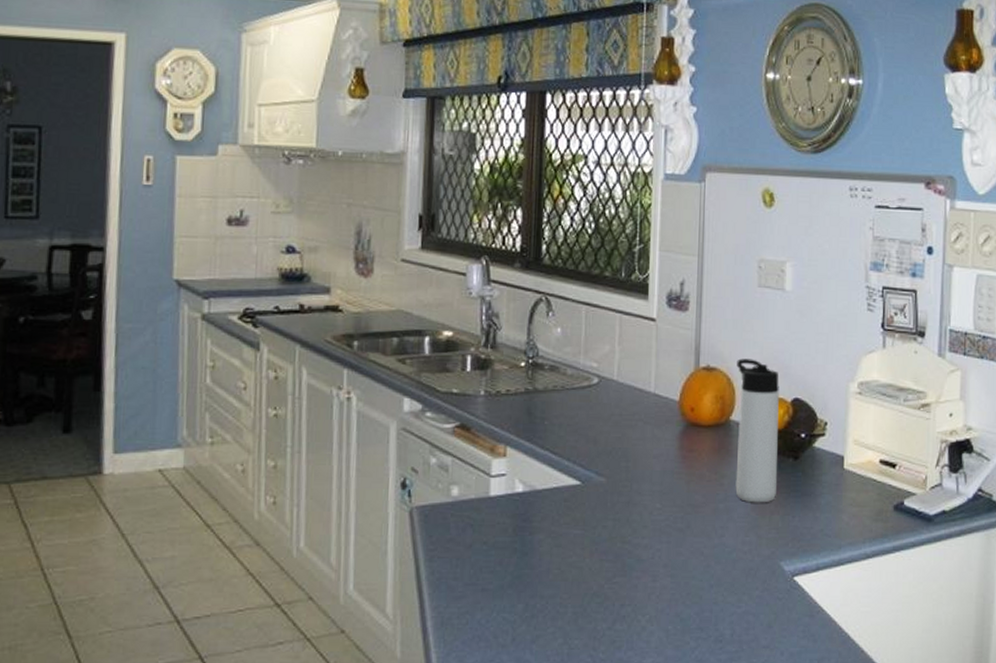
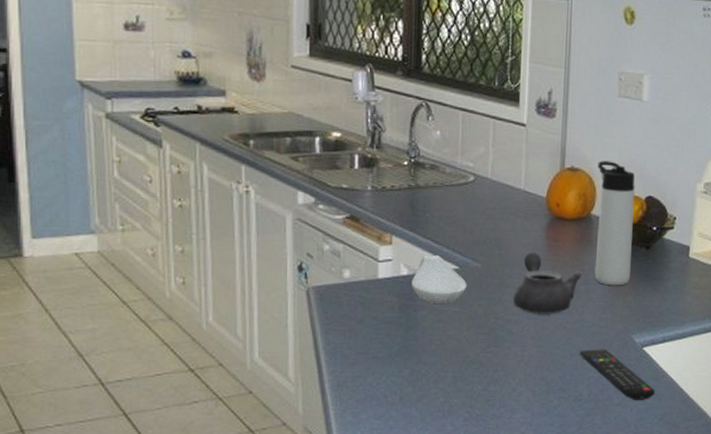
spoon rest: none [527,469,590,525] -> present [412,255,467,303]
teapot: none [642,465,721,537] -> present [513,252,582,314]
remote control: none [720,579,809,641] -> present [580,349,655,400]

